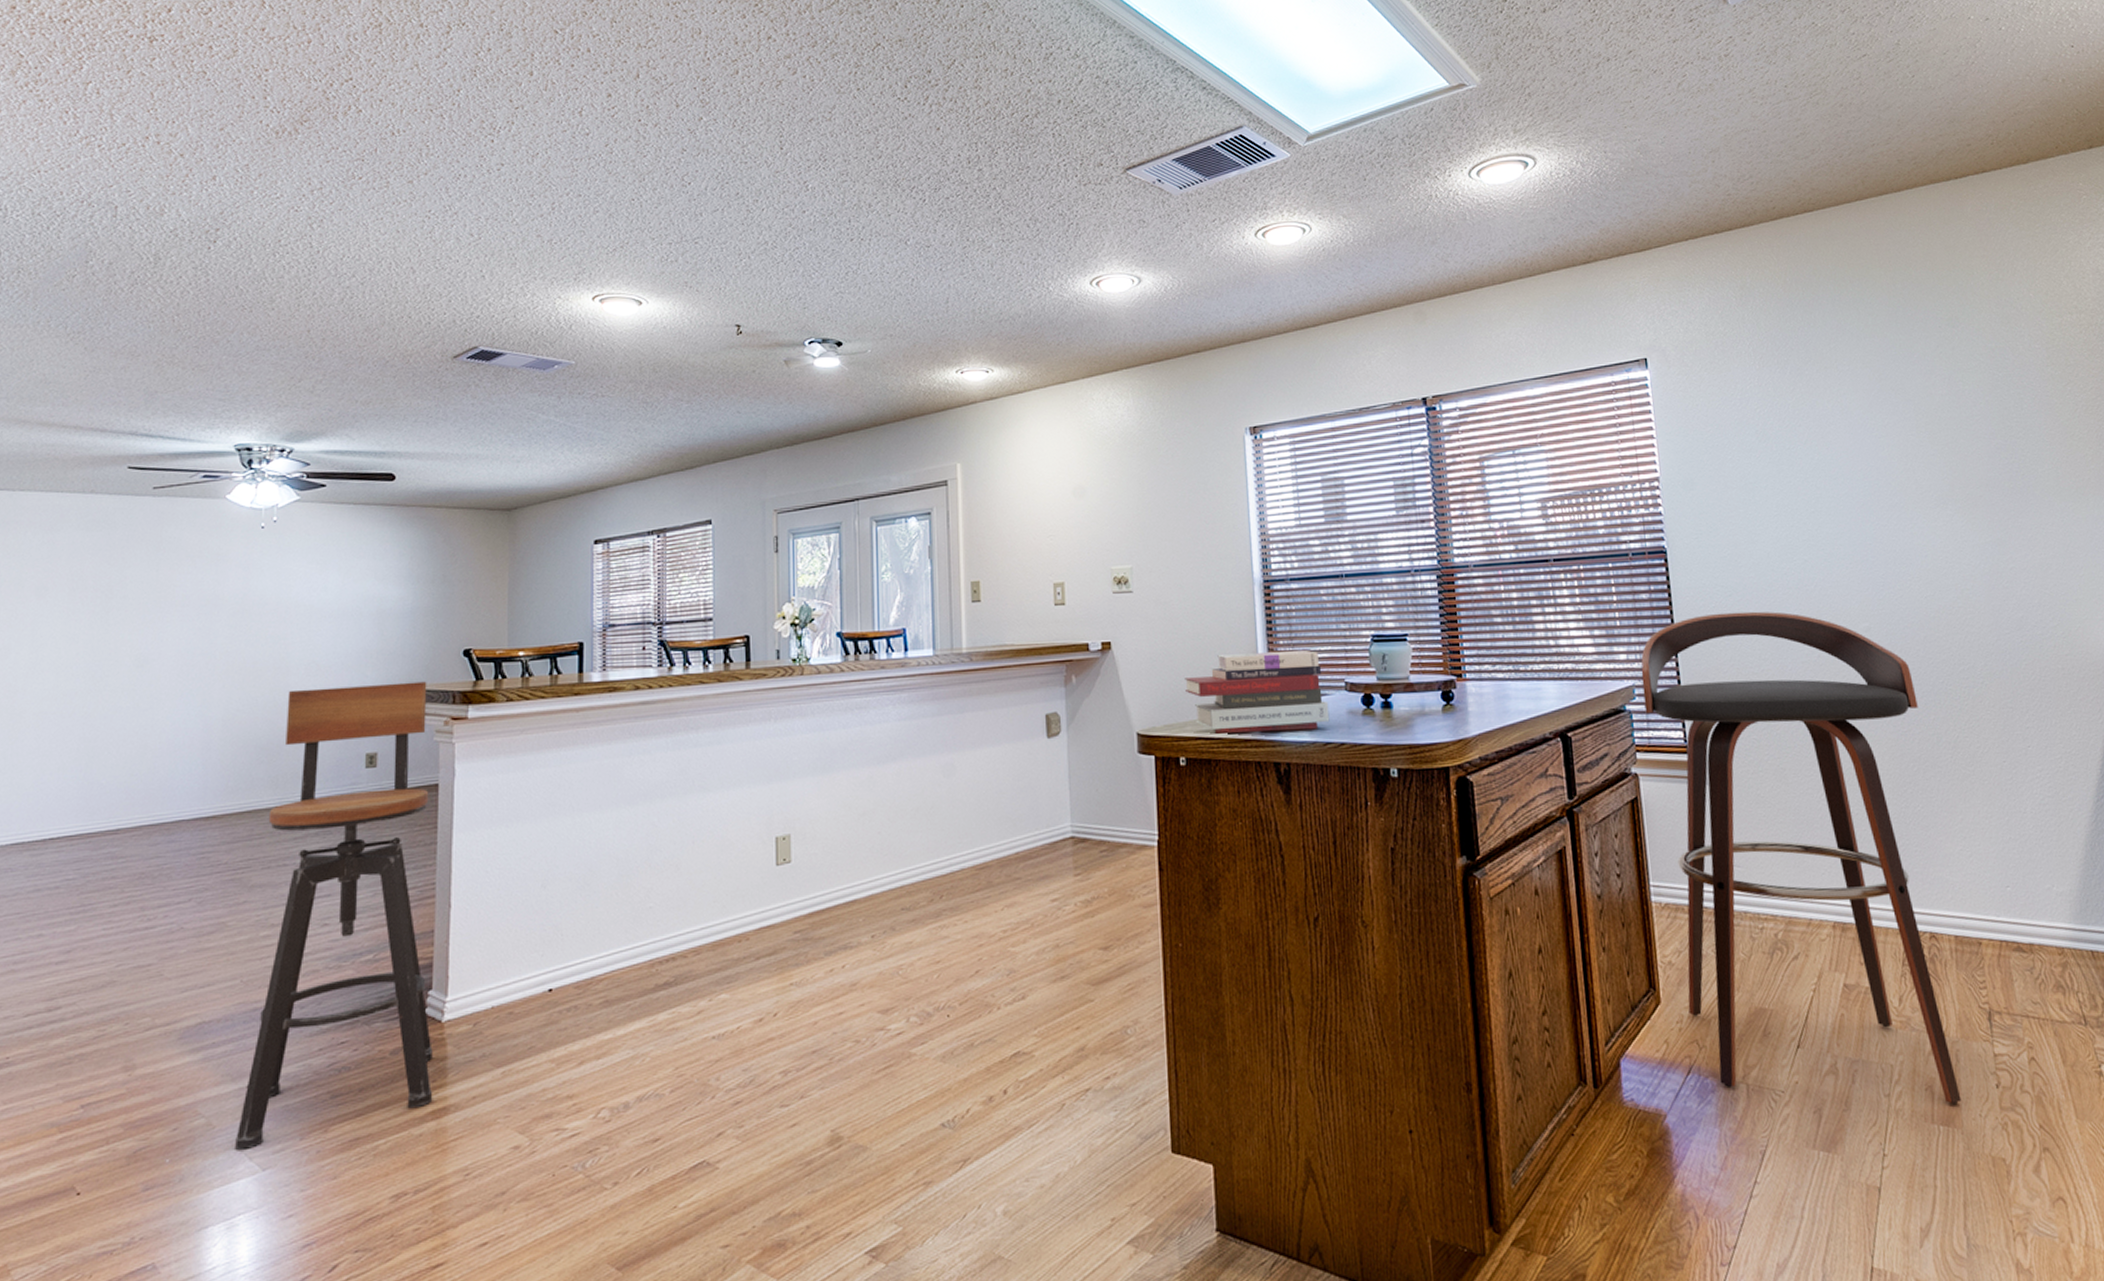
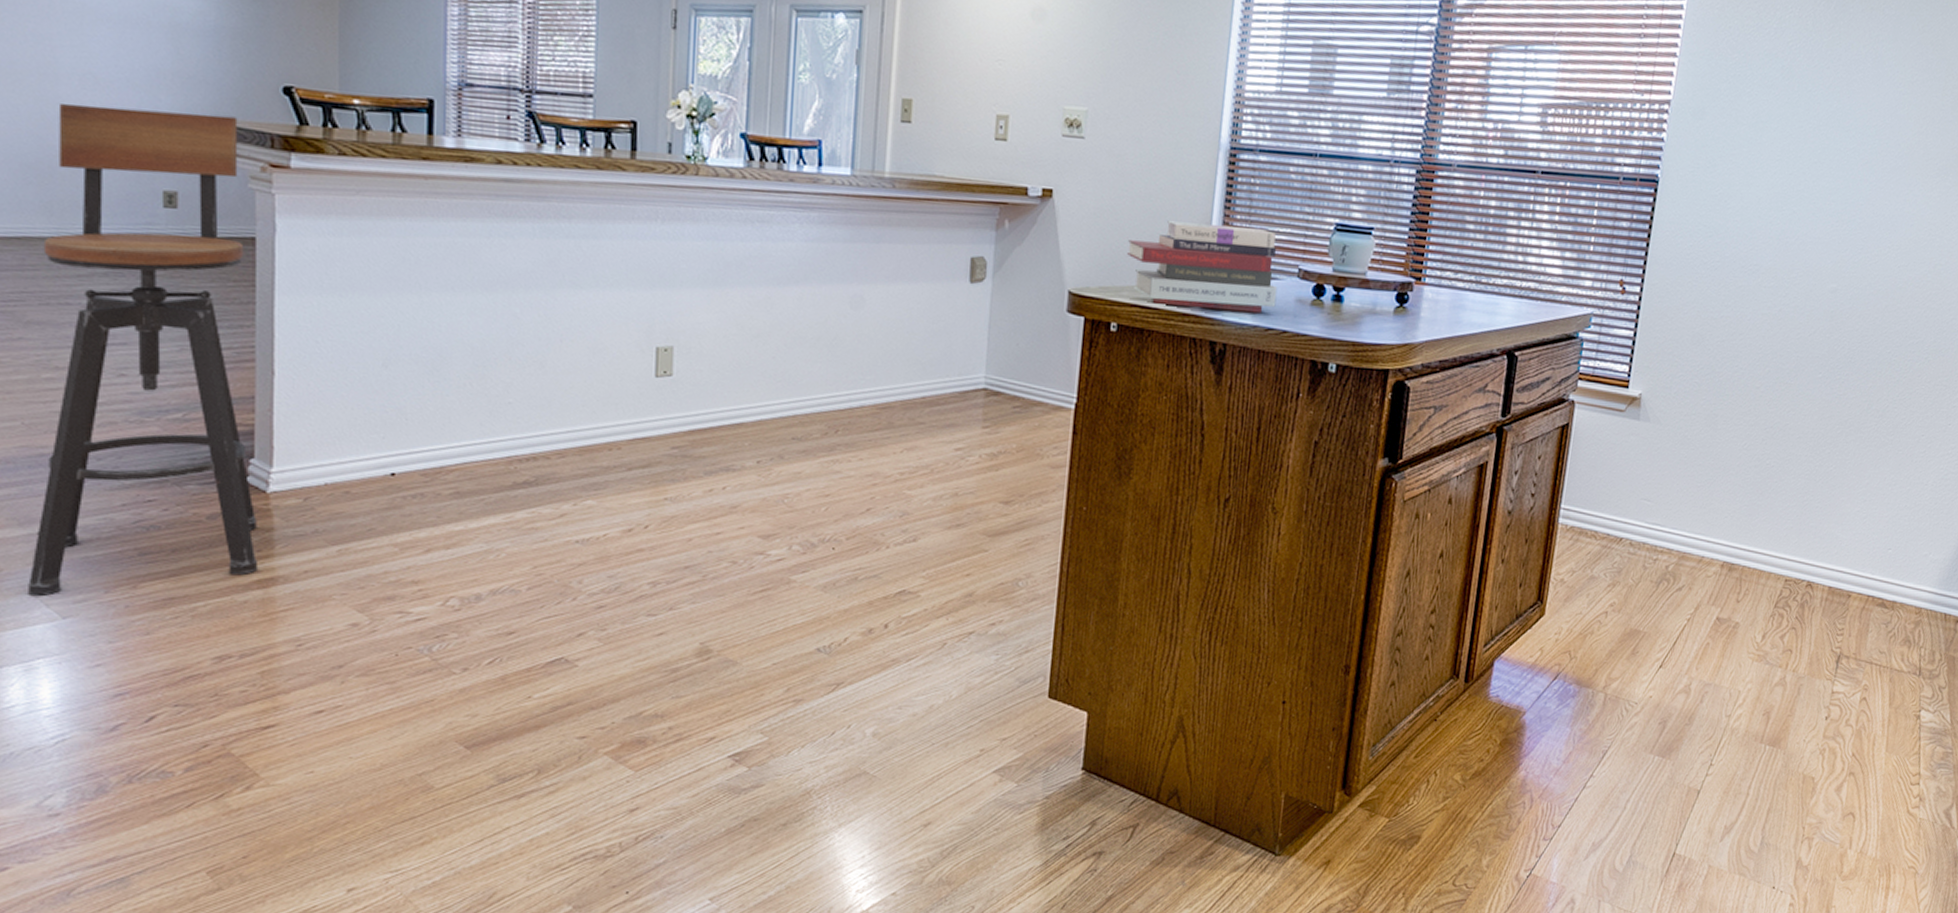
bar stool: present [1641,611,1962,1105] -> none [1568,252,1863,730]

